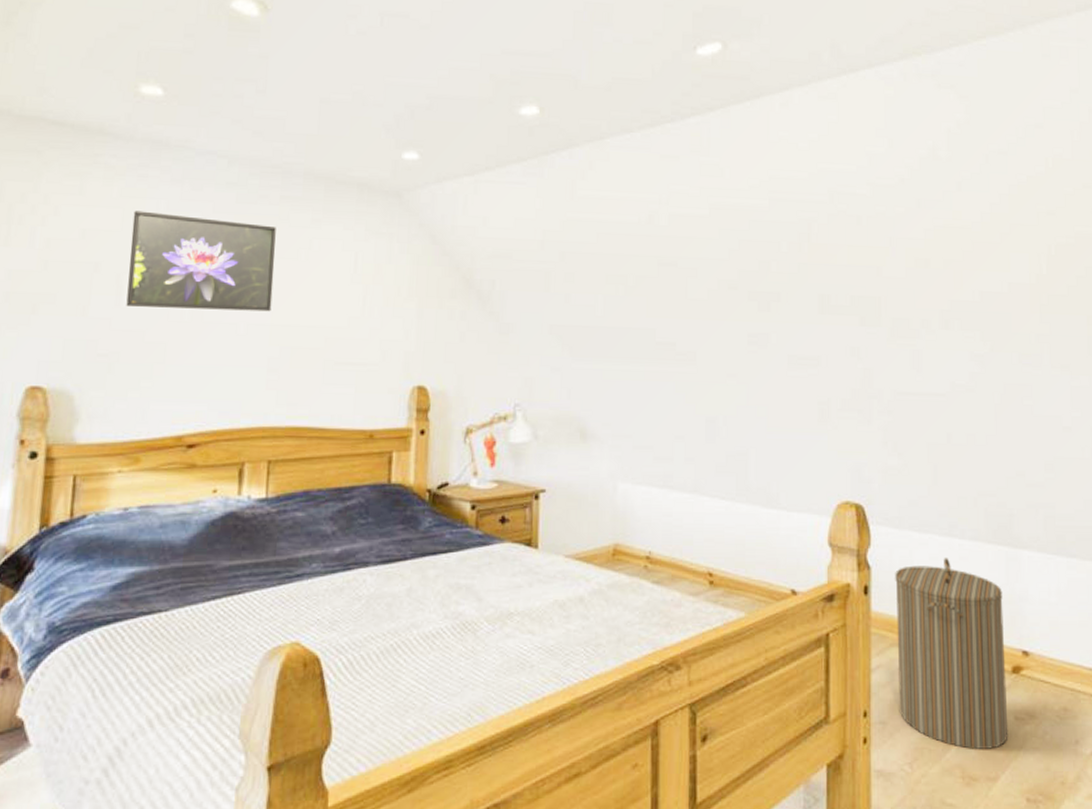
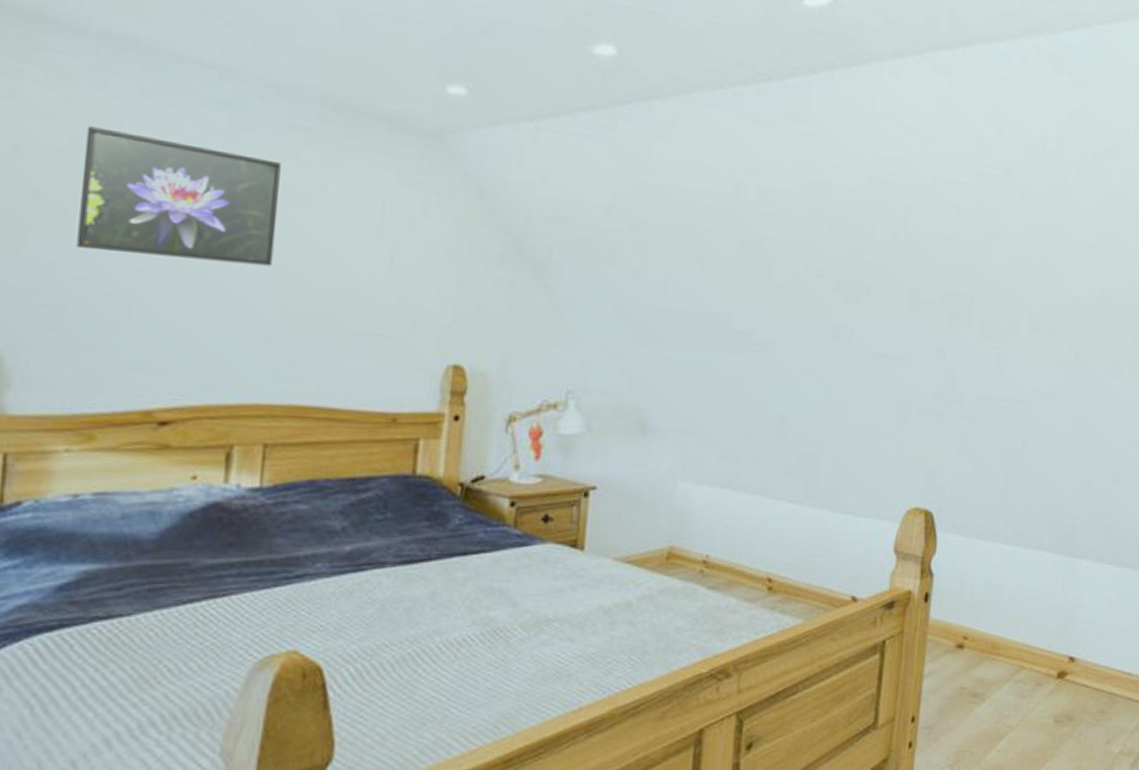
laundry hamper: present [895,558,1009,749] -> none [946,566,1058,751]

